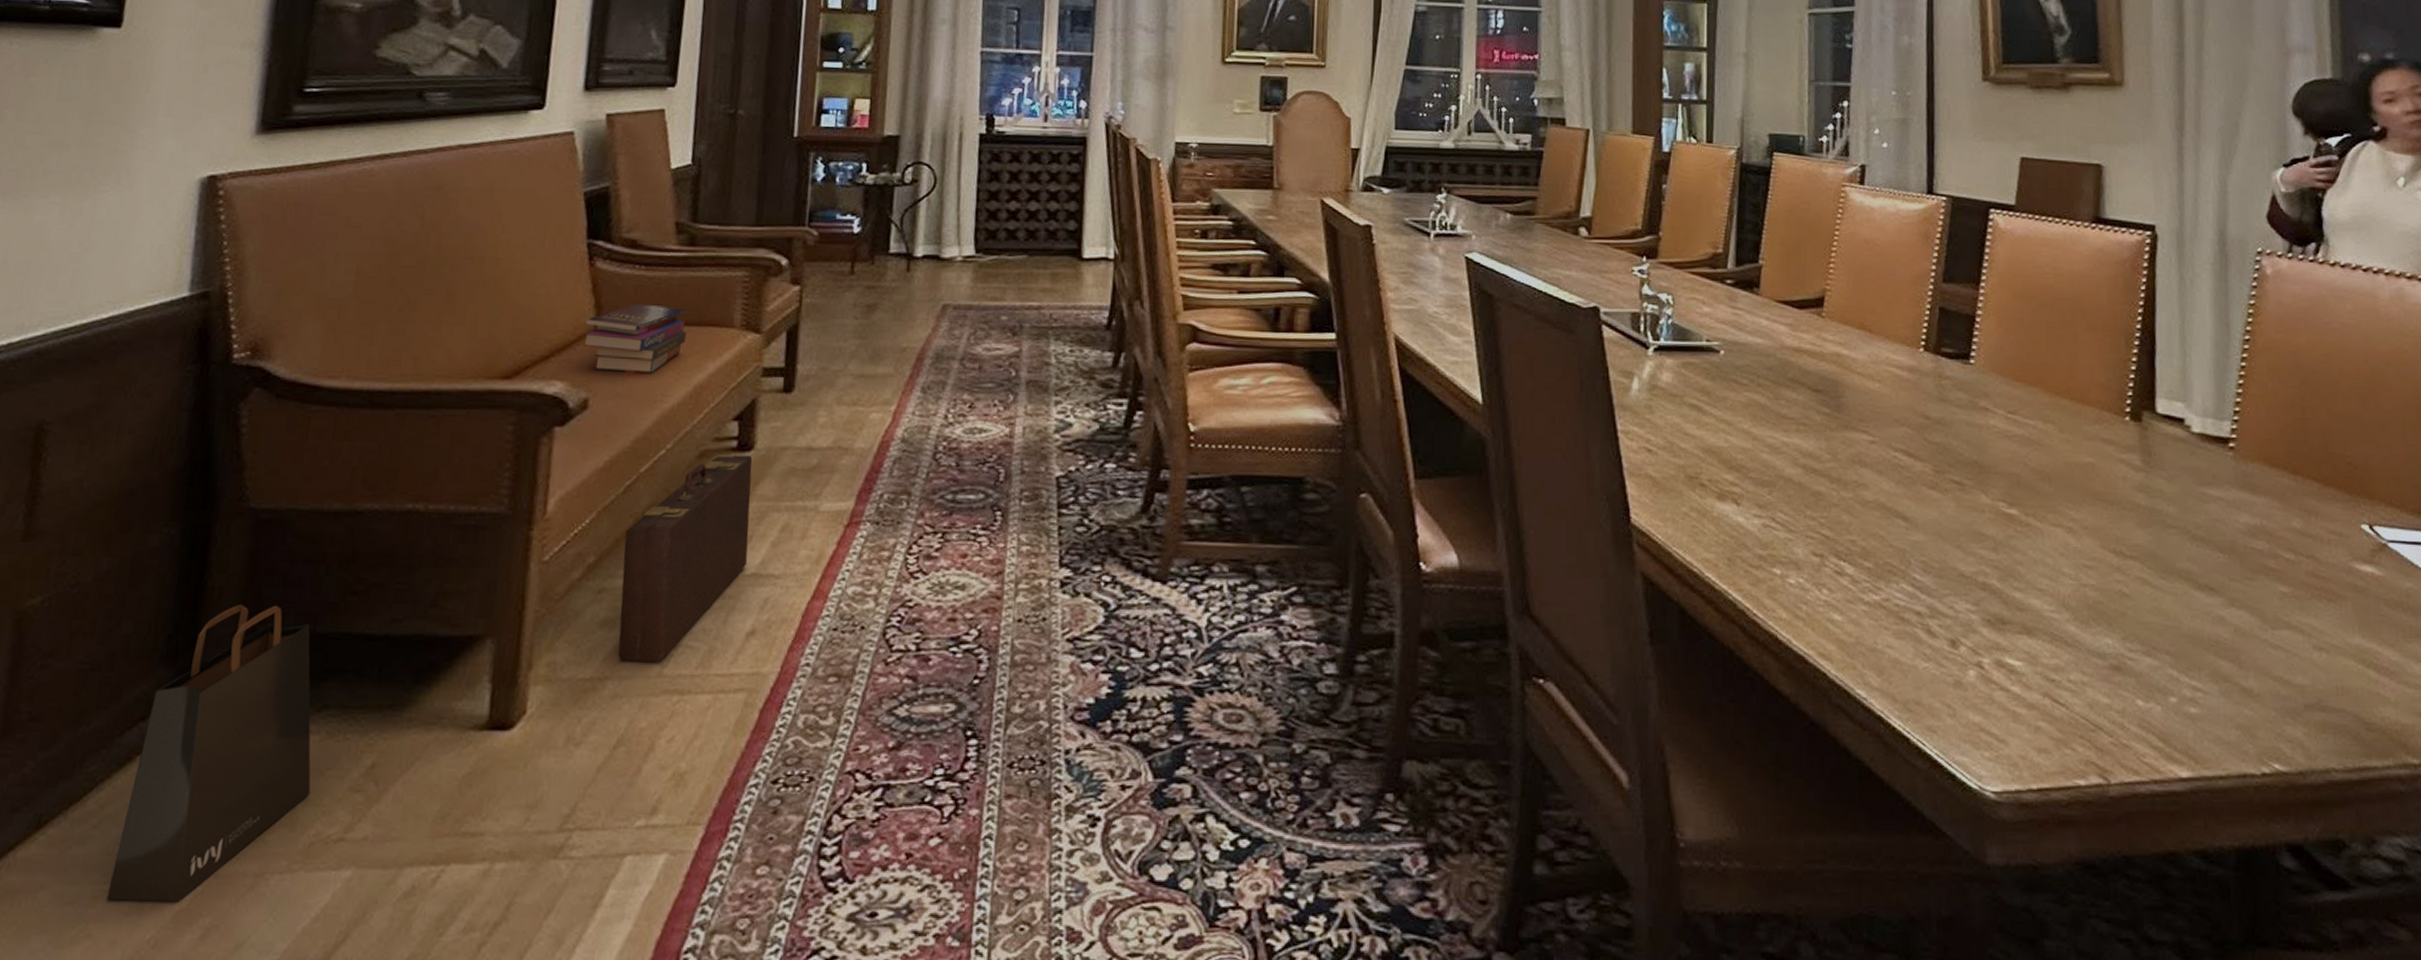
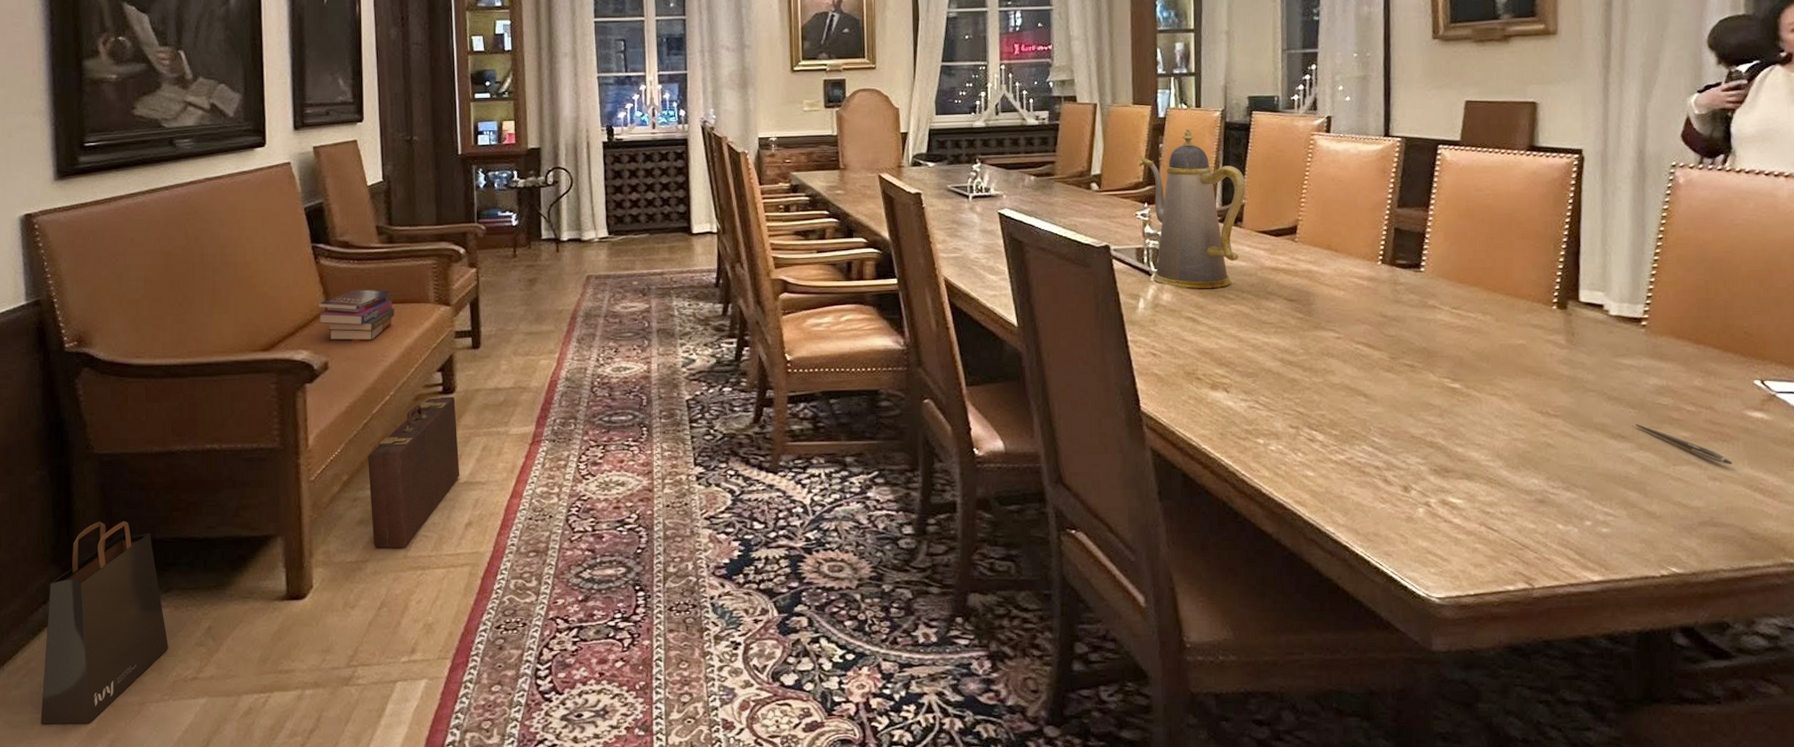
coffee pot: none [1638,167,1764,370] -> present [1139,128,1246,289]
pen: none [2225,573,2340,632] -> present [1635,424,1732,465]

